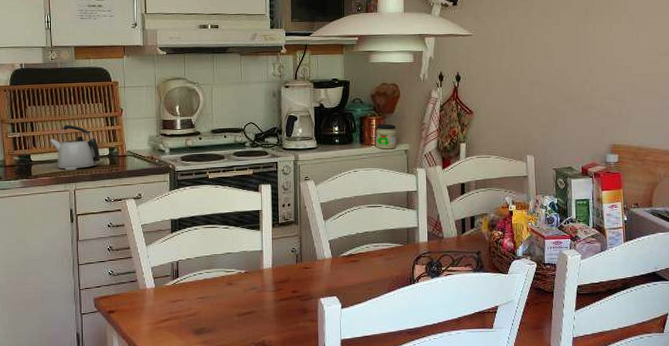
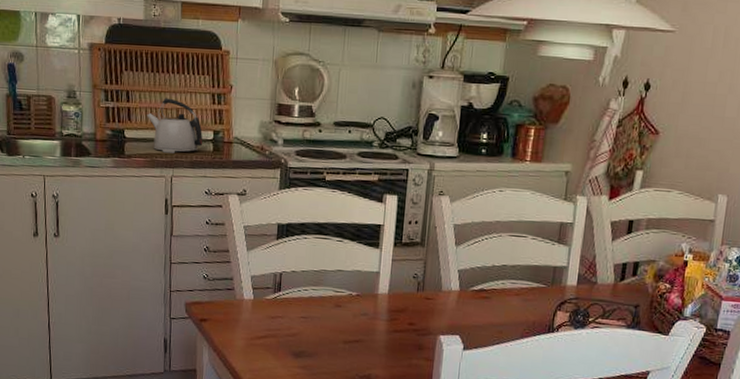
jar: present [375,124,397,150] -> none [529,135,559,169]

